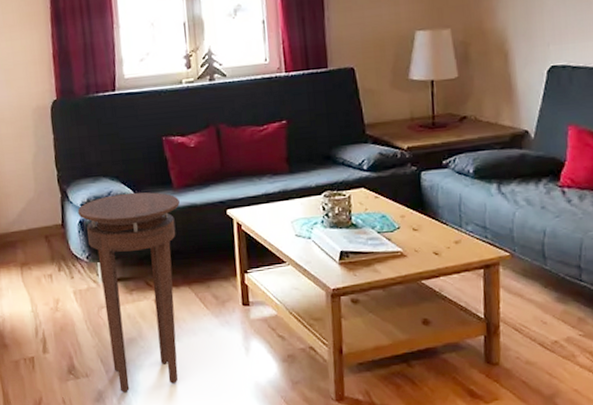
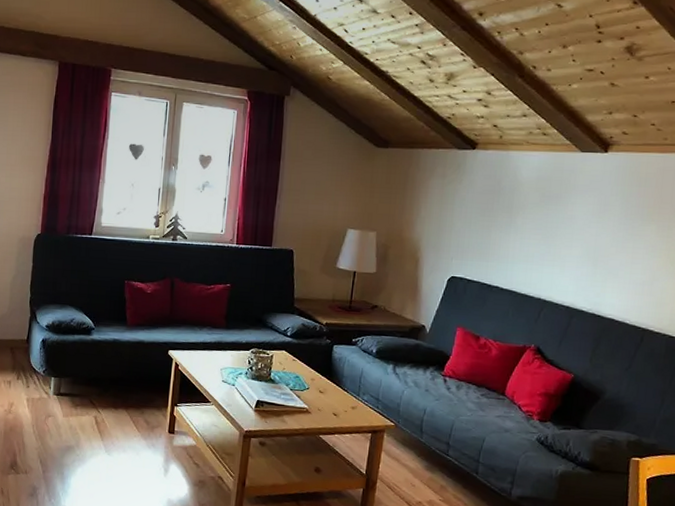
stool: present [77,192,180,393] -> none [42,322,130,492]

